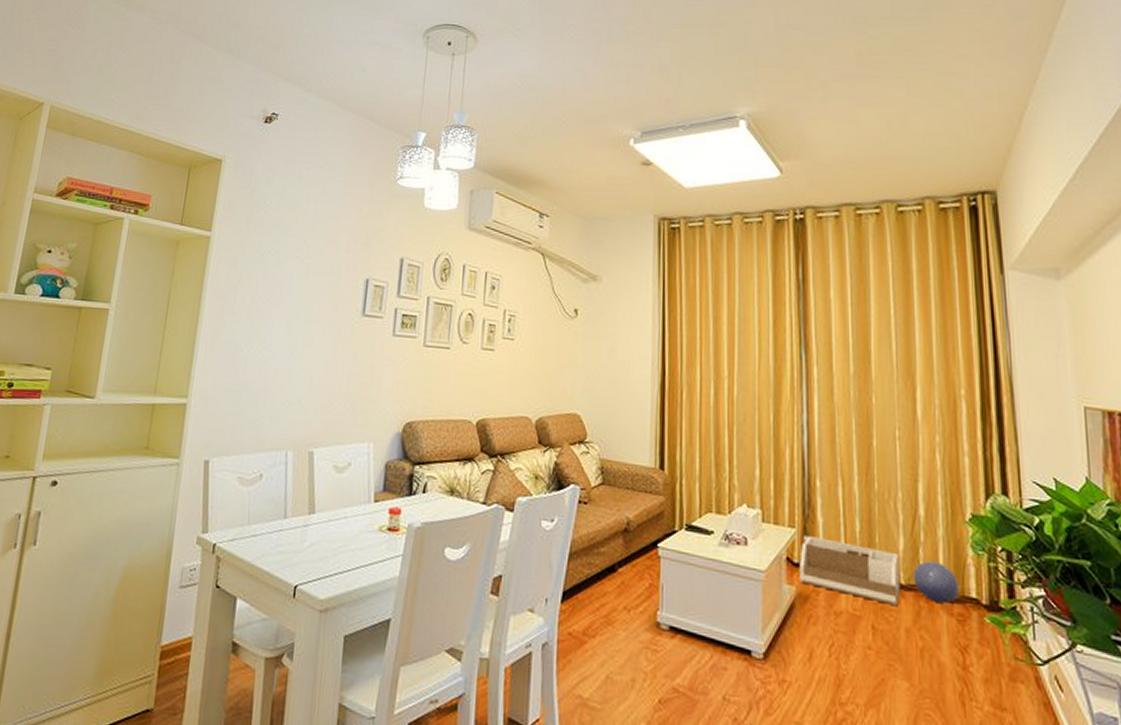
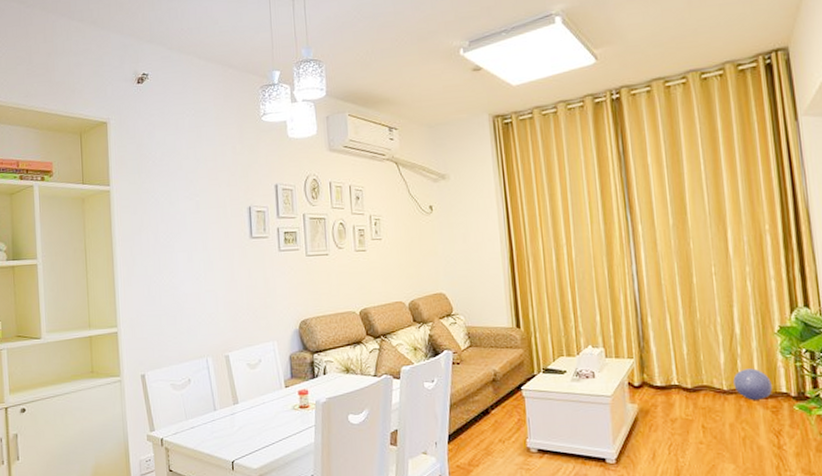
storage bin: present [799,534,901,607] -> none [639,362,724,408]

